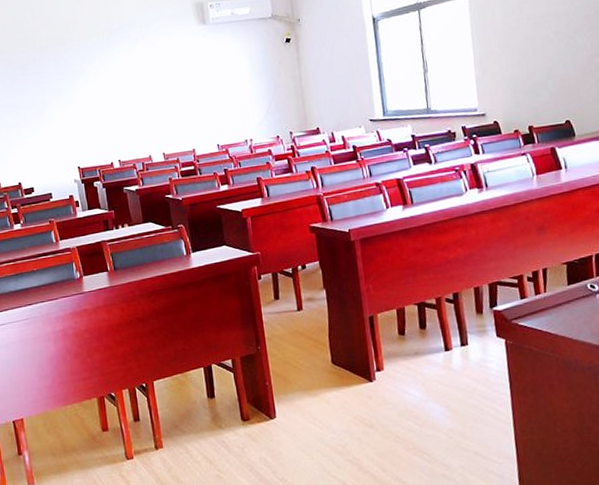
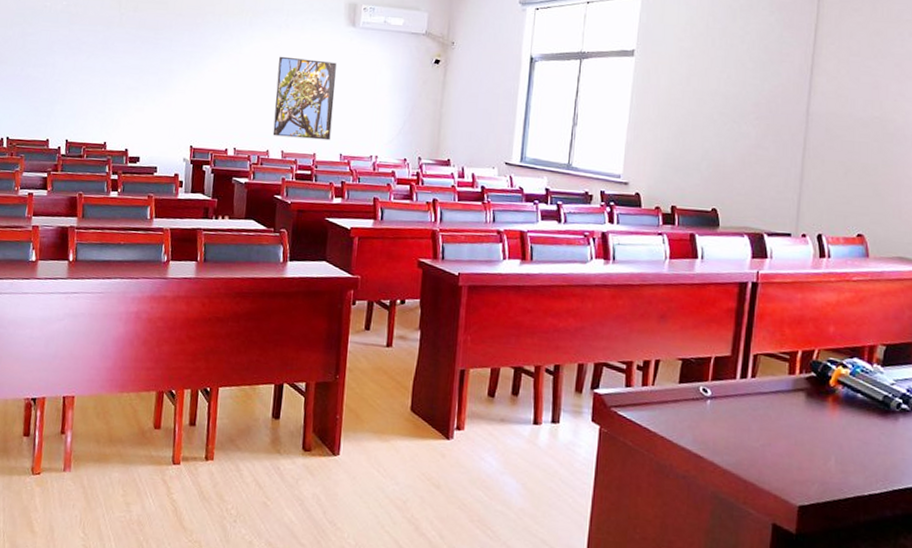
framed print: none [142,61,205,141] -> present [272,56,337,141]

